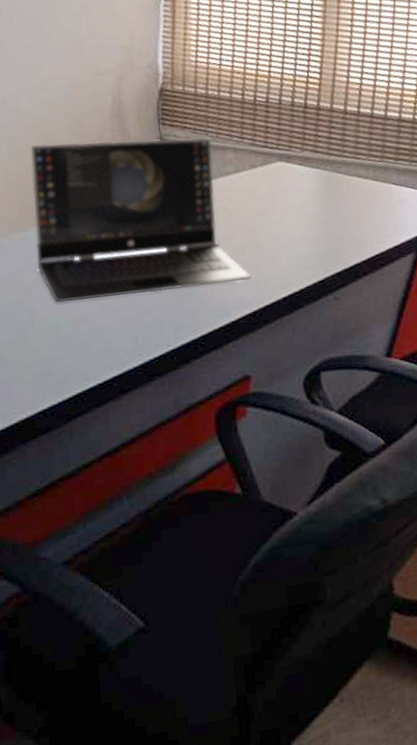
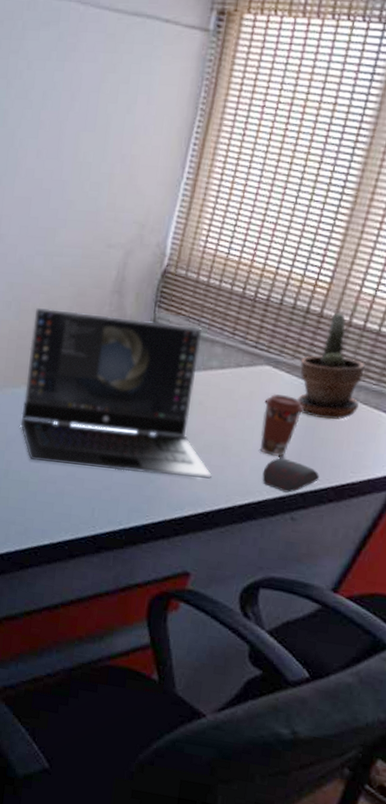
coffee cup: none [285,186,323,245] -> present [259,394,304,457]
computer mouse: none [298,244,351,276] -> present [262,458,320,493]
potted plant: none [309,103,371,201] -> present [297,312,365,420]

